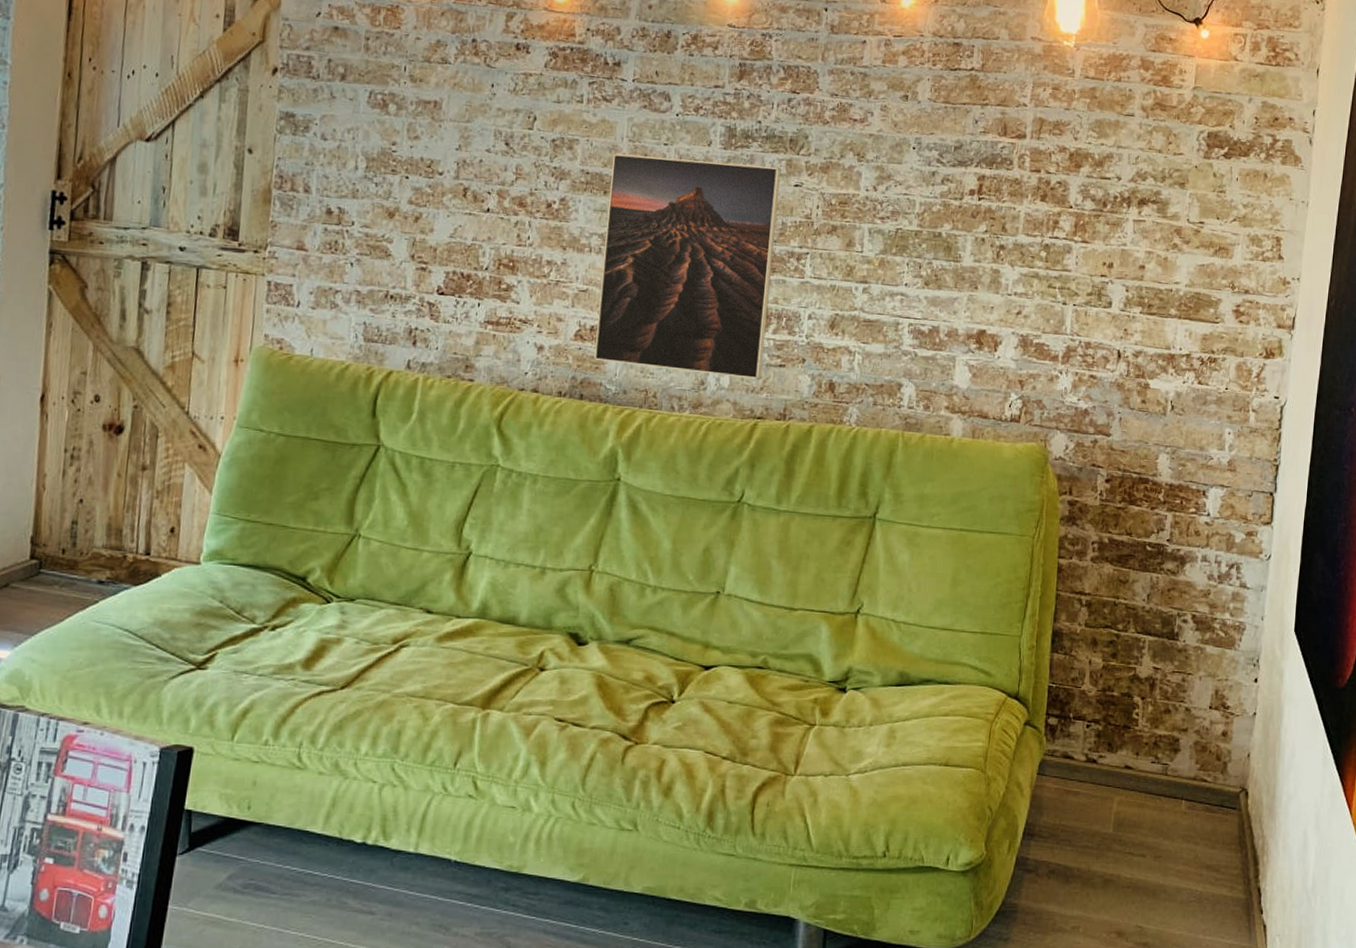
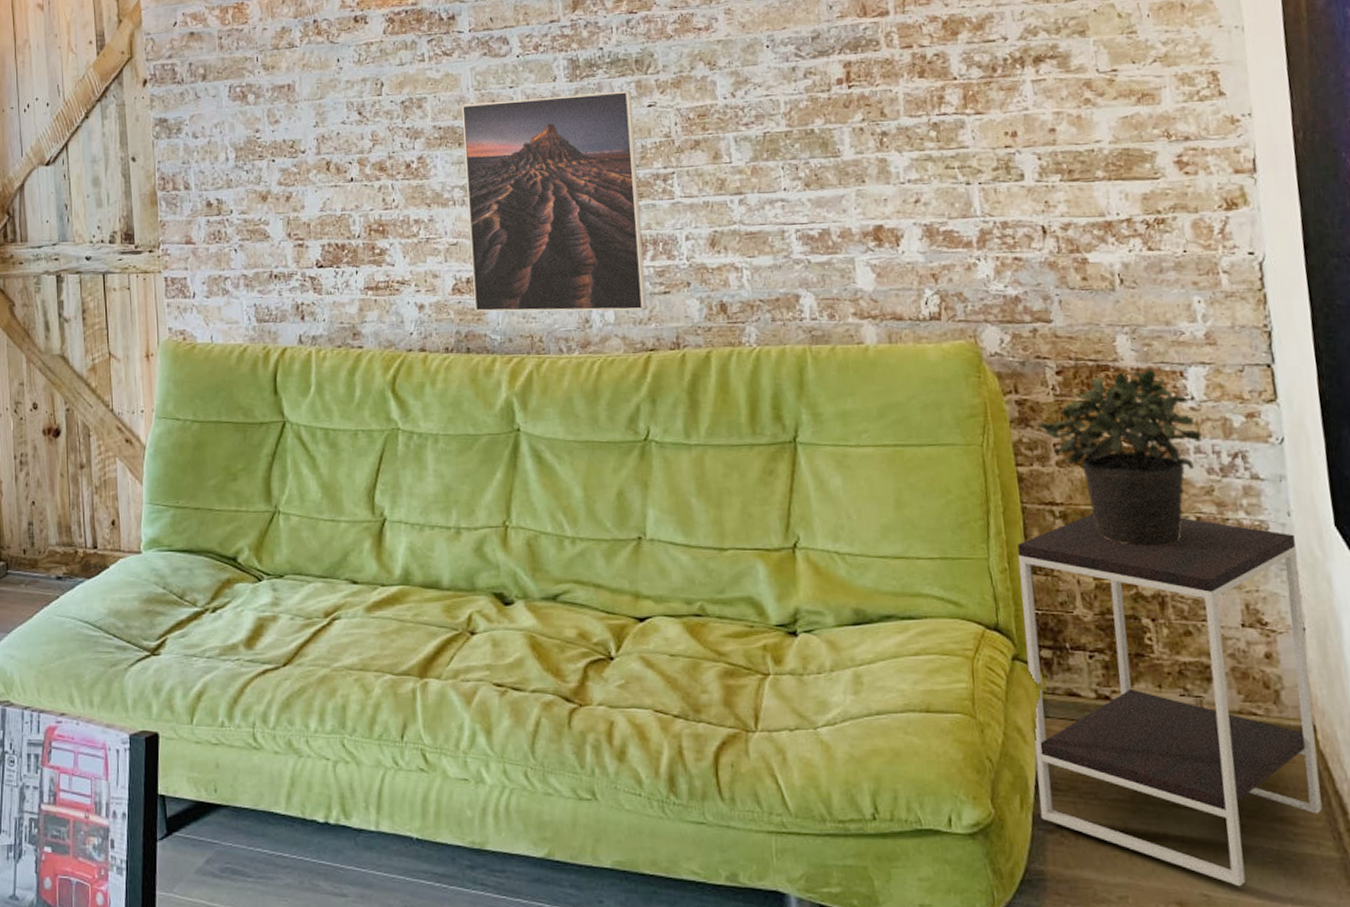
side table: none [1023,604,1264,921] -> present [1017,513,1322,887]
potted plant: none [1083,485,1209,637] -> present [1038,368,1202,547]

